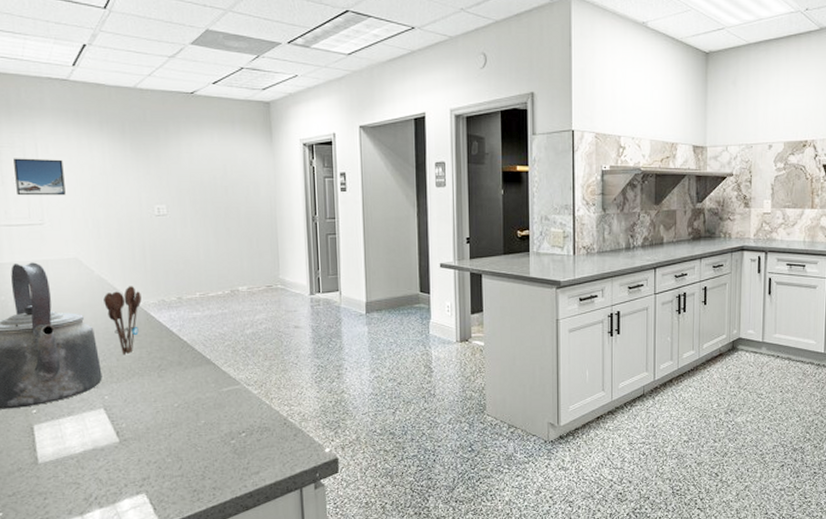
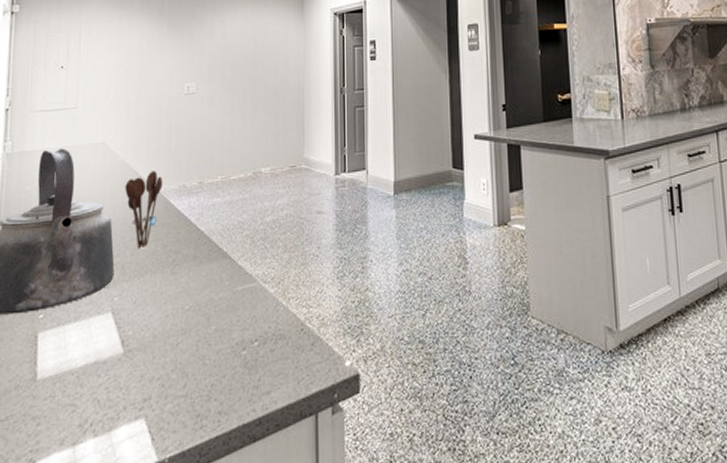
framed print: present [13,158,66,196] -> none [56,41,103,80]

